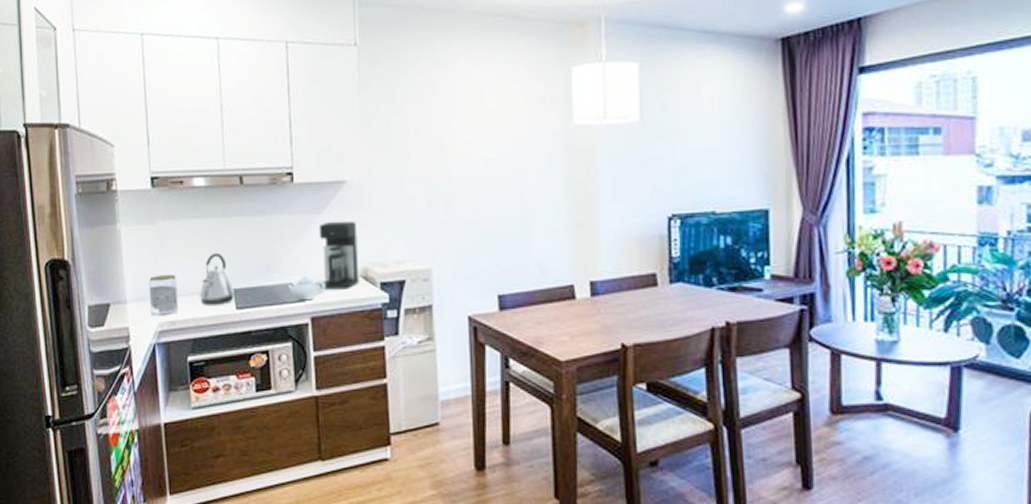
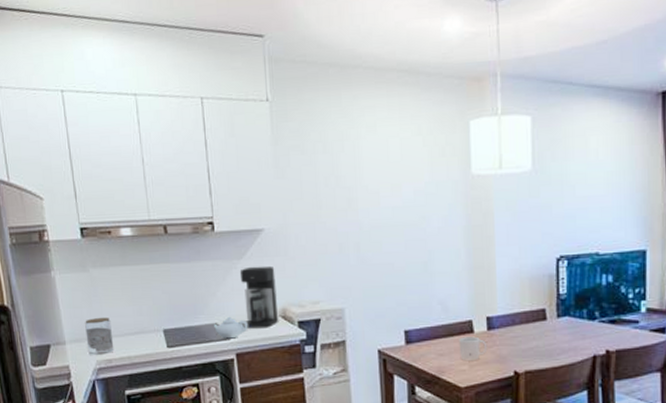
kettle: present [199,252,234,307] -> none [132,296,165,346]
mug: none [559,303,591,332] -> present [459,336,488,362]

